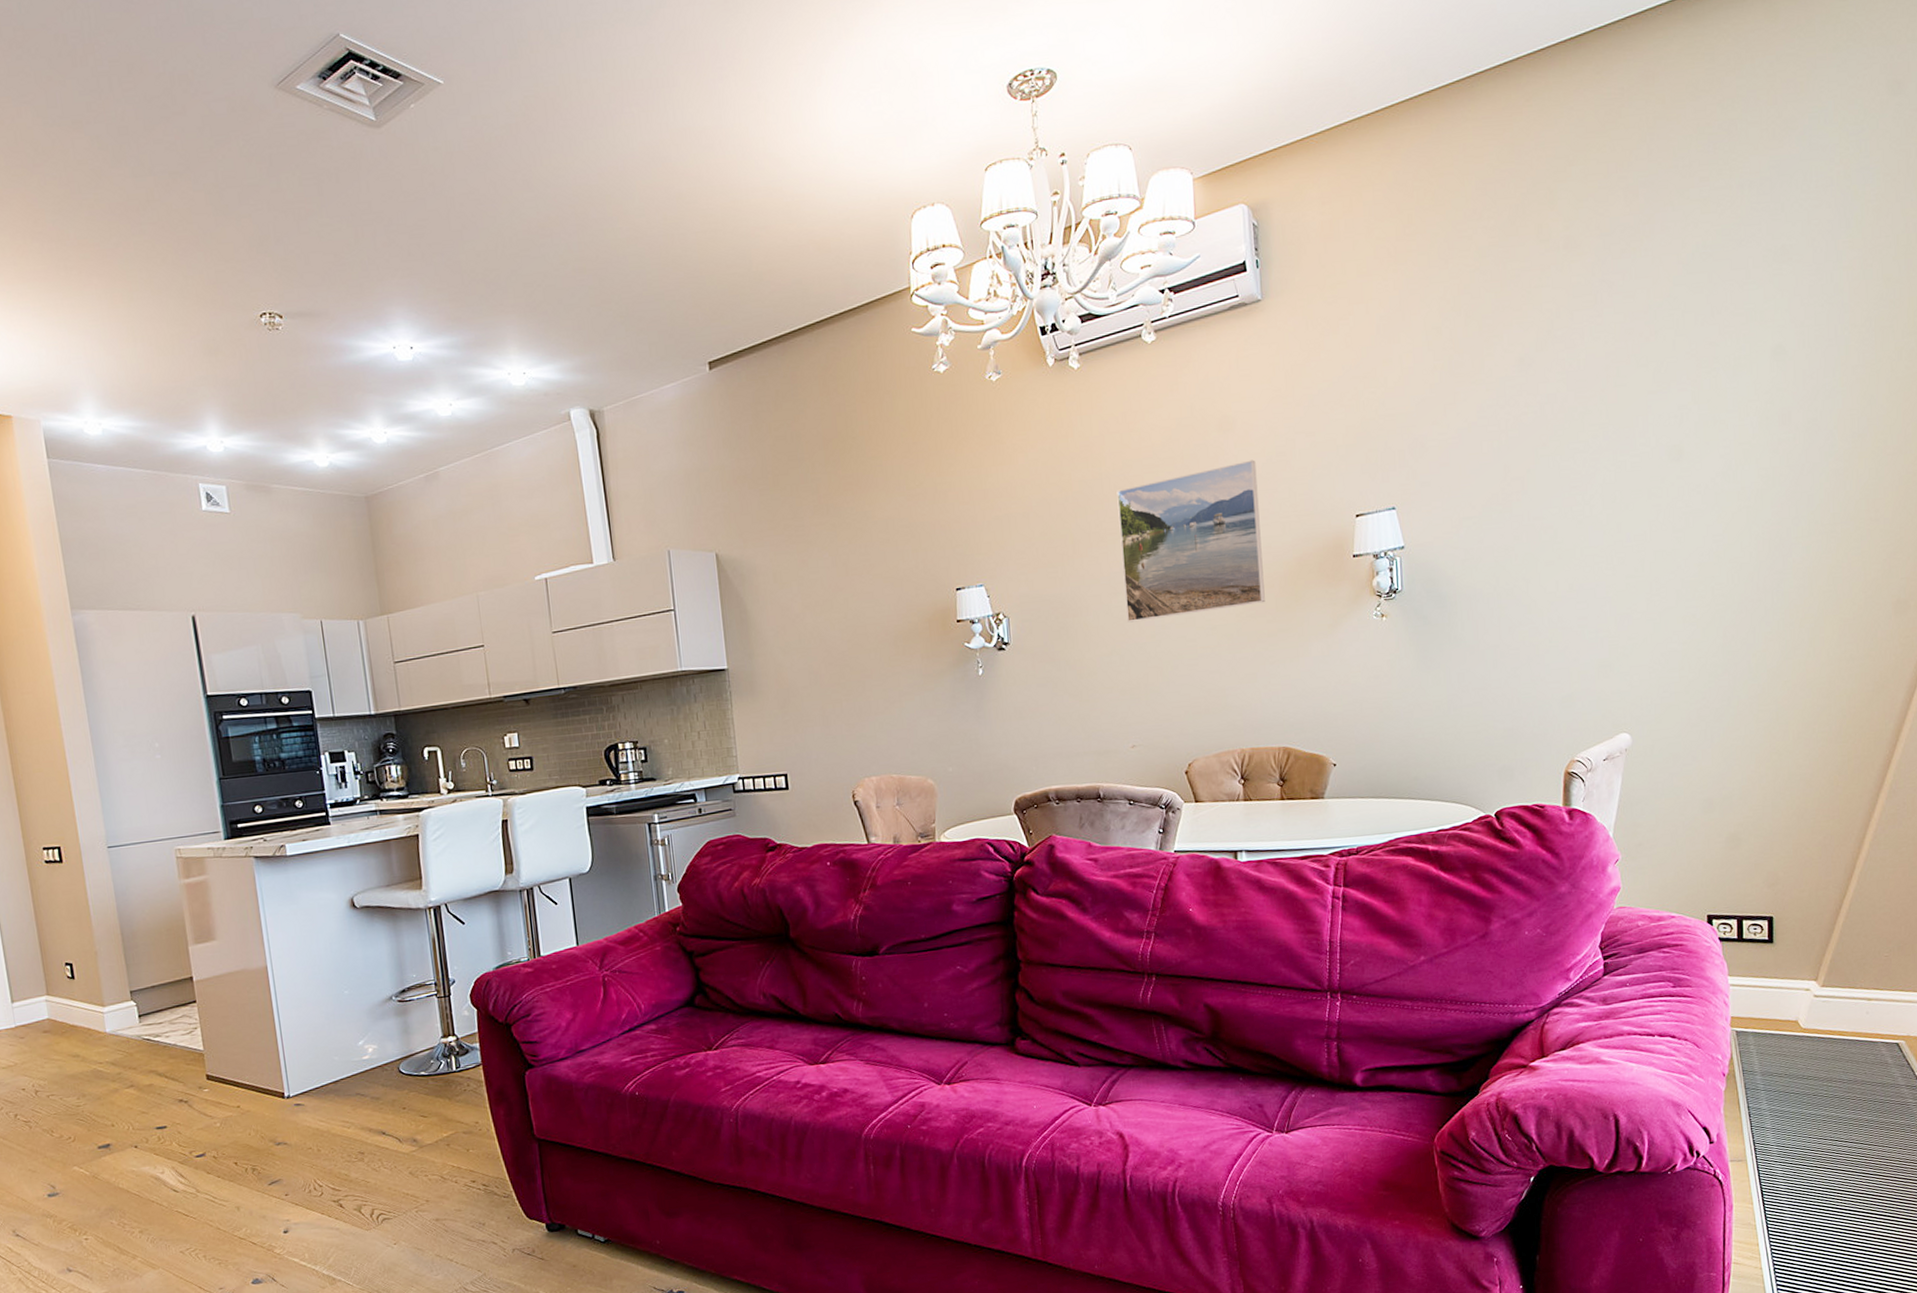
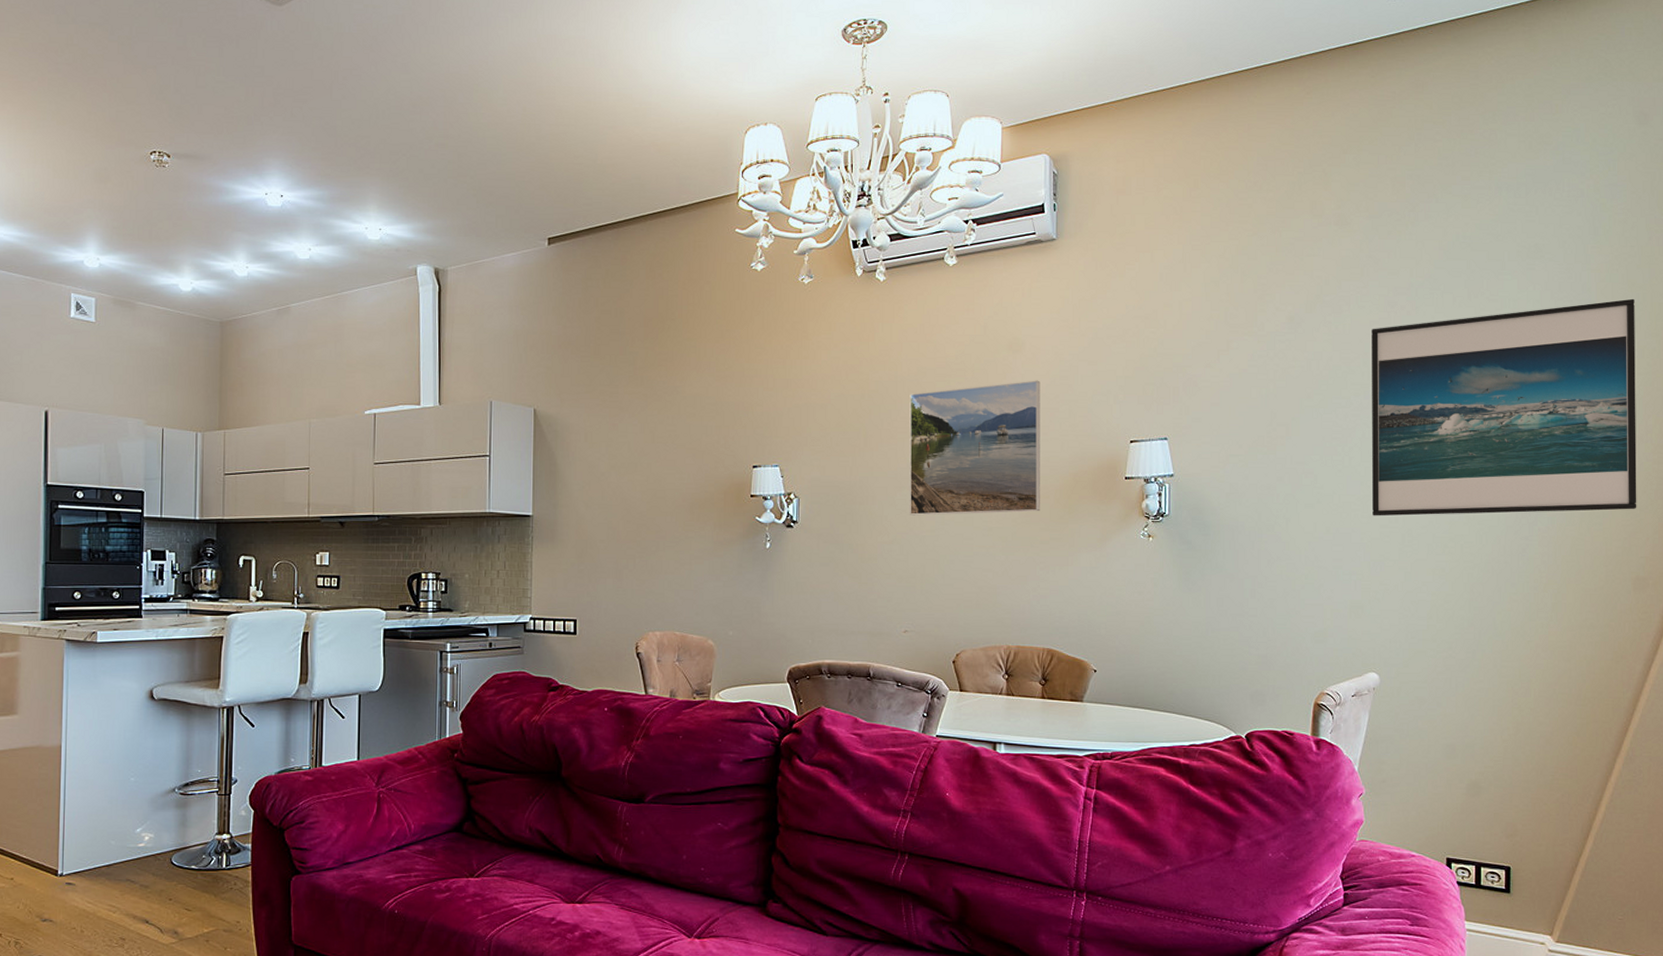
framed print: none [1608,295,1897,567] -> present [1372,298,1637,516]

